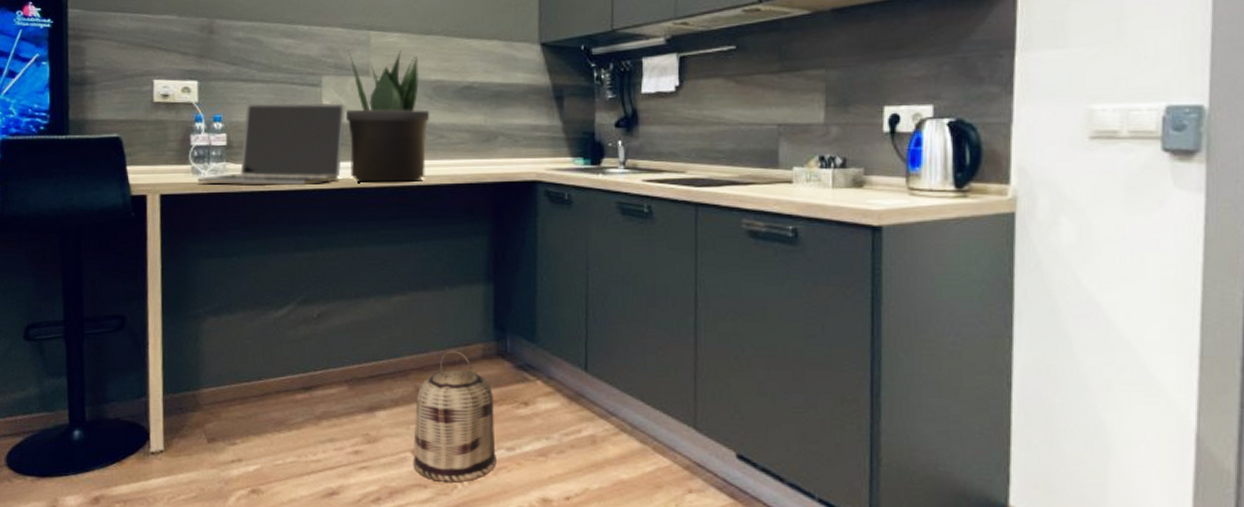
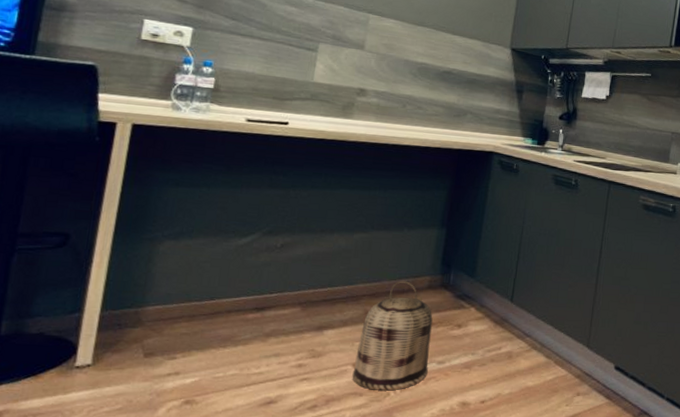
laptop: present [198,102,345,187] -> none [176,55,337,134]
planter: present [345,51,430,185] -> none [333,27,413,142]

